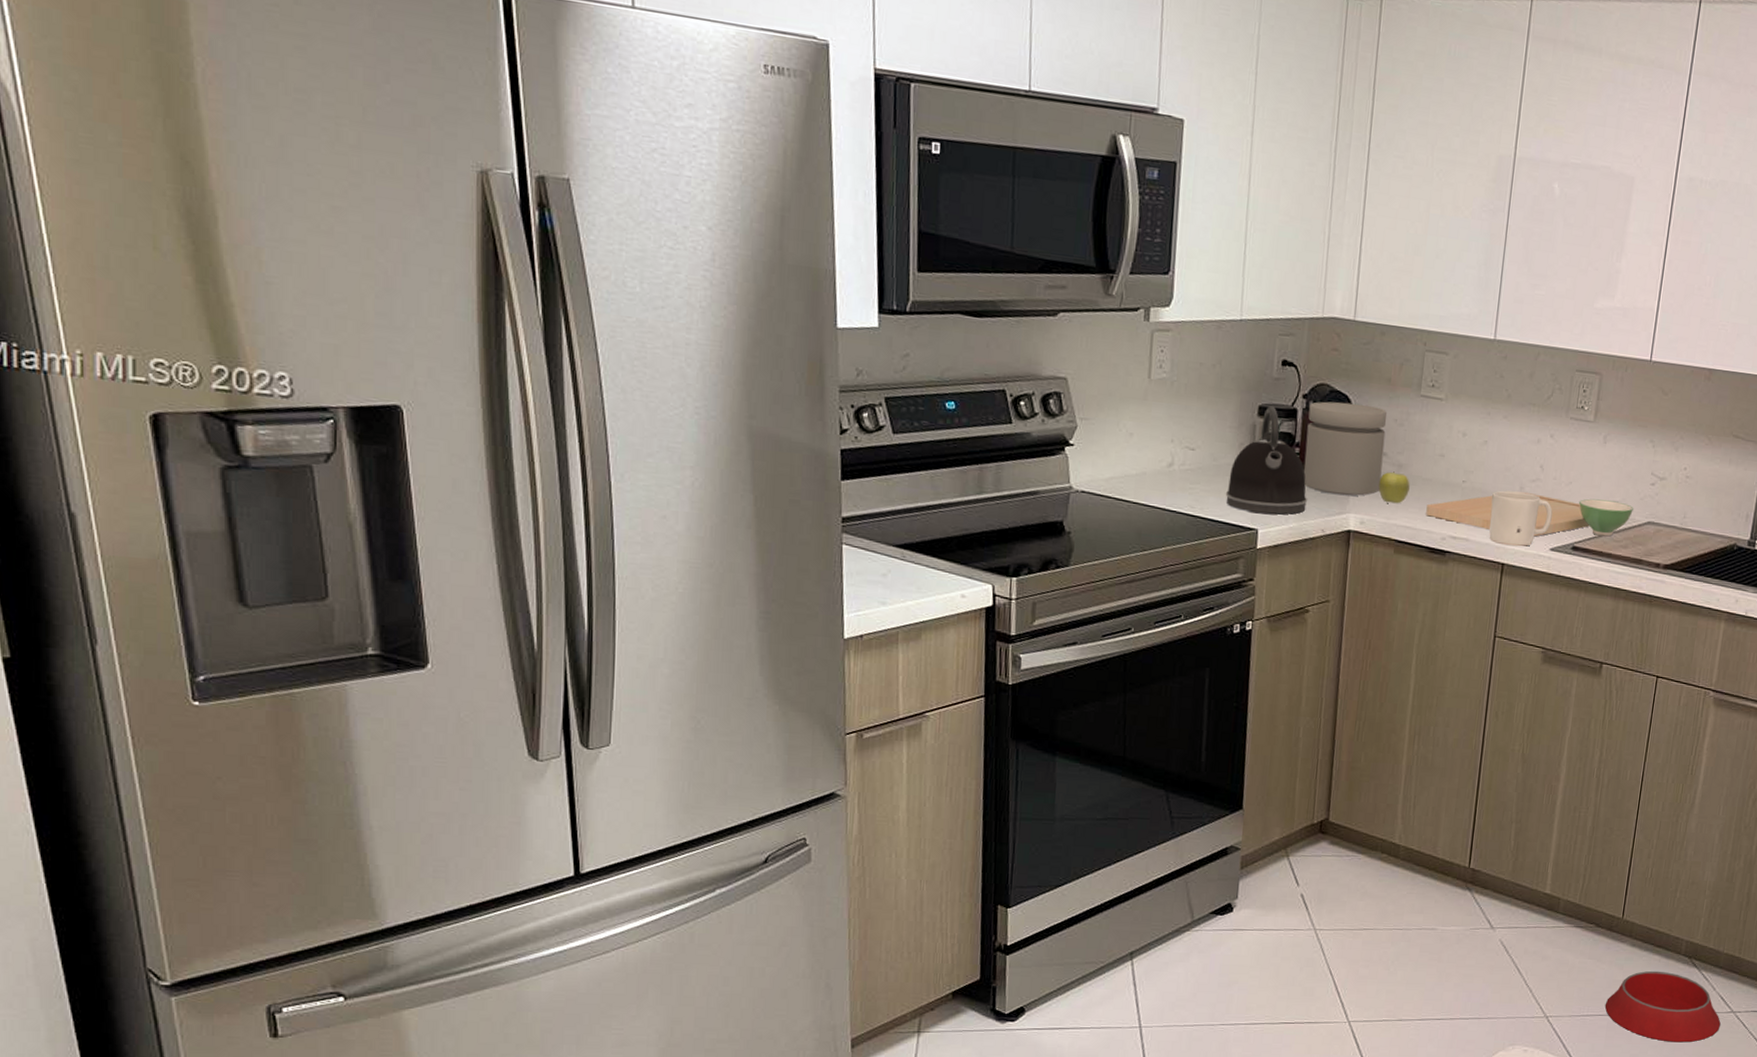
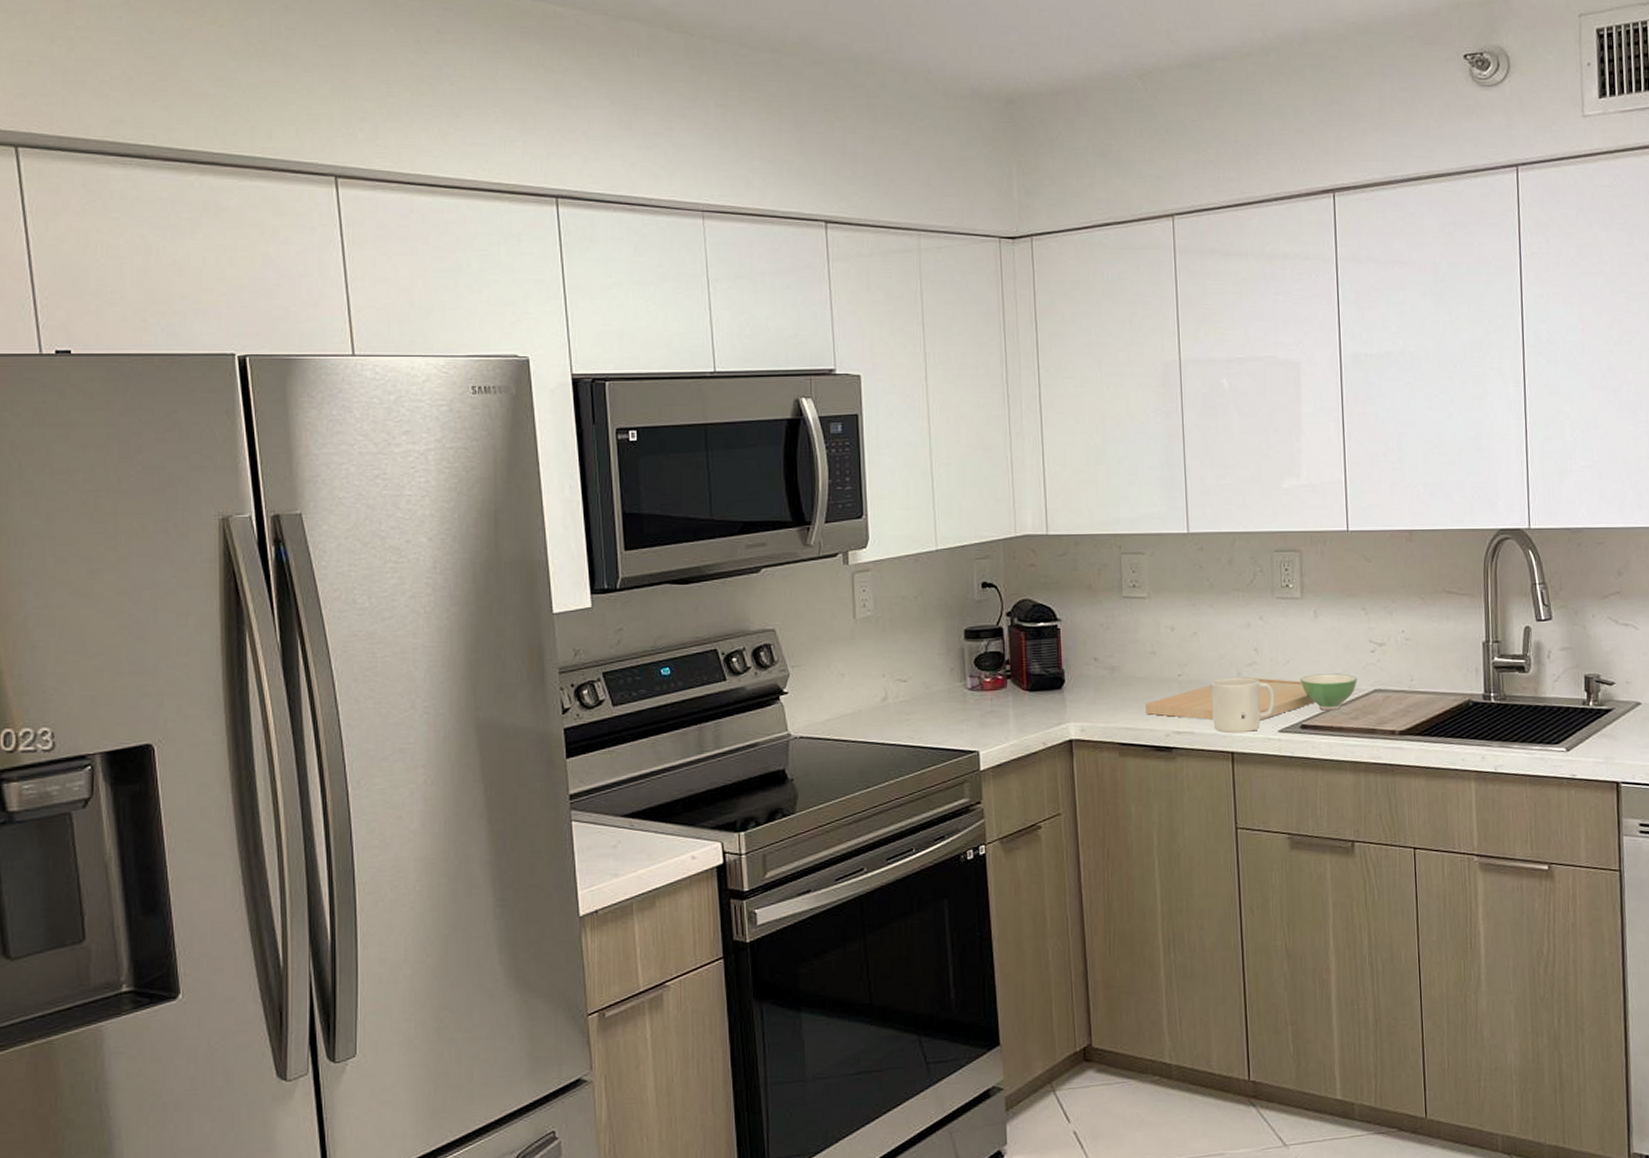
kettle: present [1225,406,1308,515] -> none [942,628,1025,735]
jar: present [1304,401,1387,496] -> none [1014,613,1096,706]
fruit: present [1378,471,1410,504] -> none [1094,675,1126,707]

